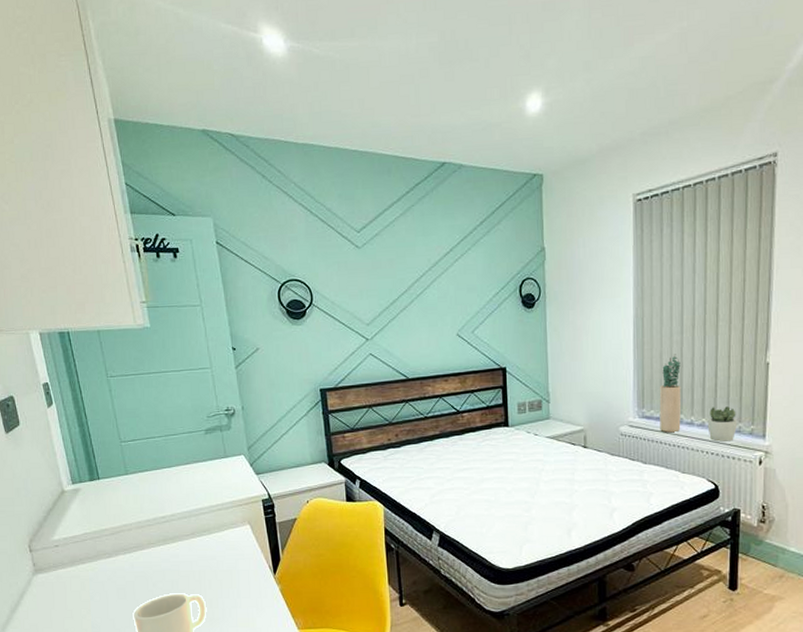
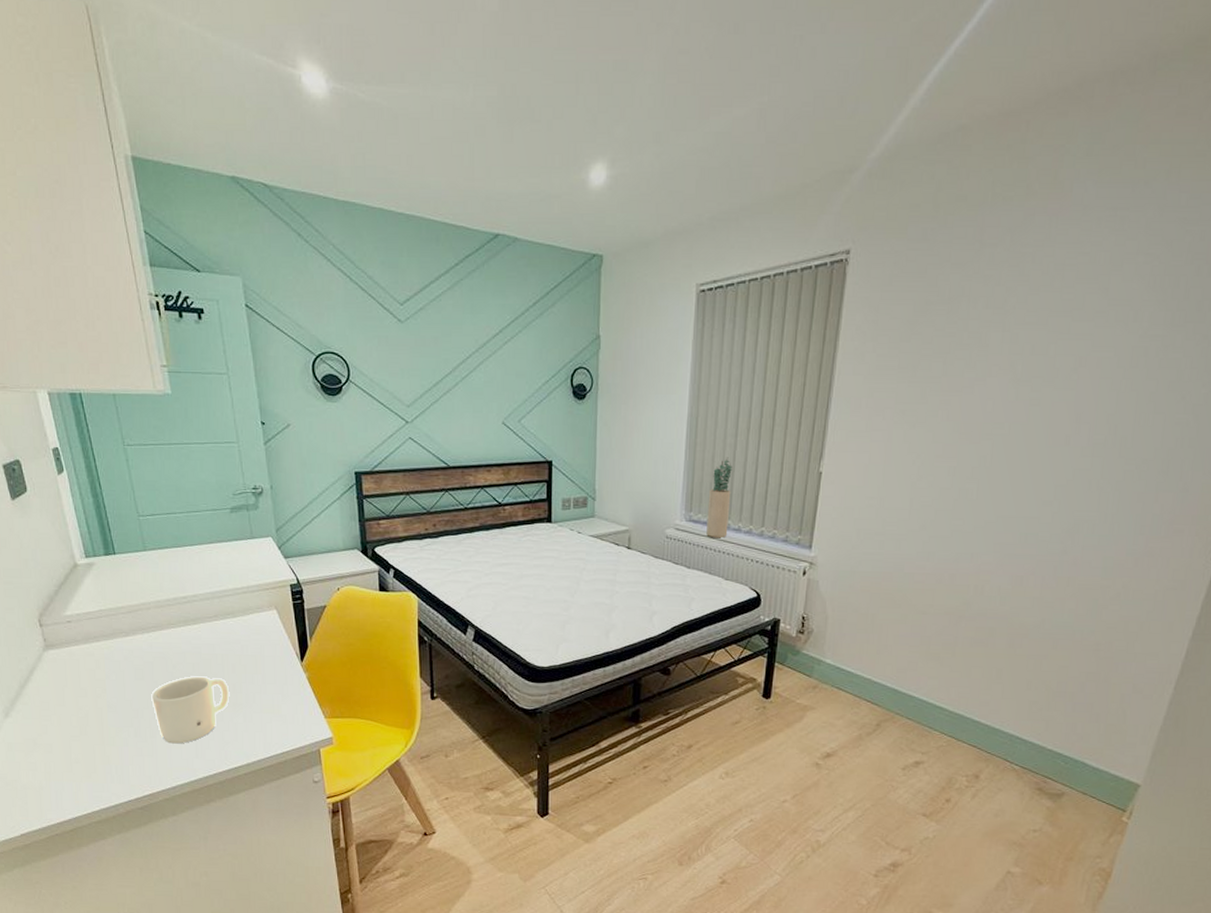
succulent plant: present [707,406,738,442] -> none [754,514,785,550]

